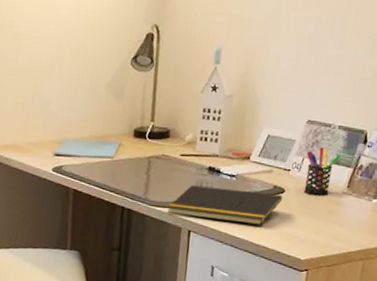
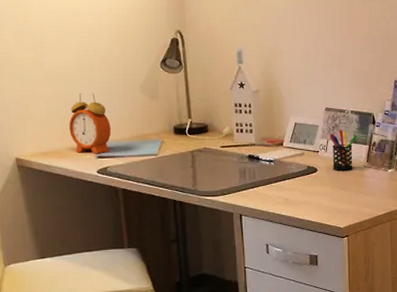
alarm clock: none [32,88,72,152] -> present [69,93,111,154]
notepad: present [166,185,283,225] -> none [216,173,317,202]

